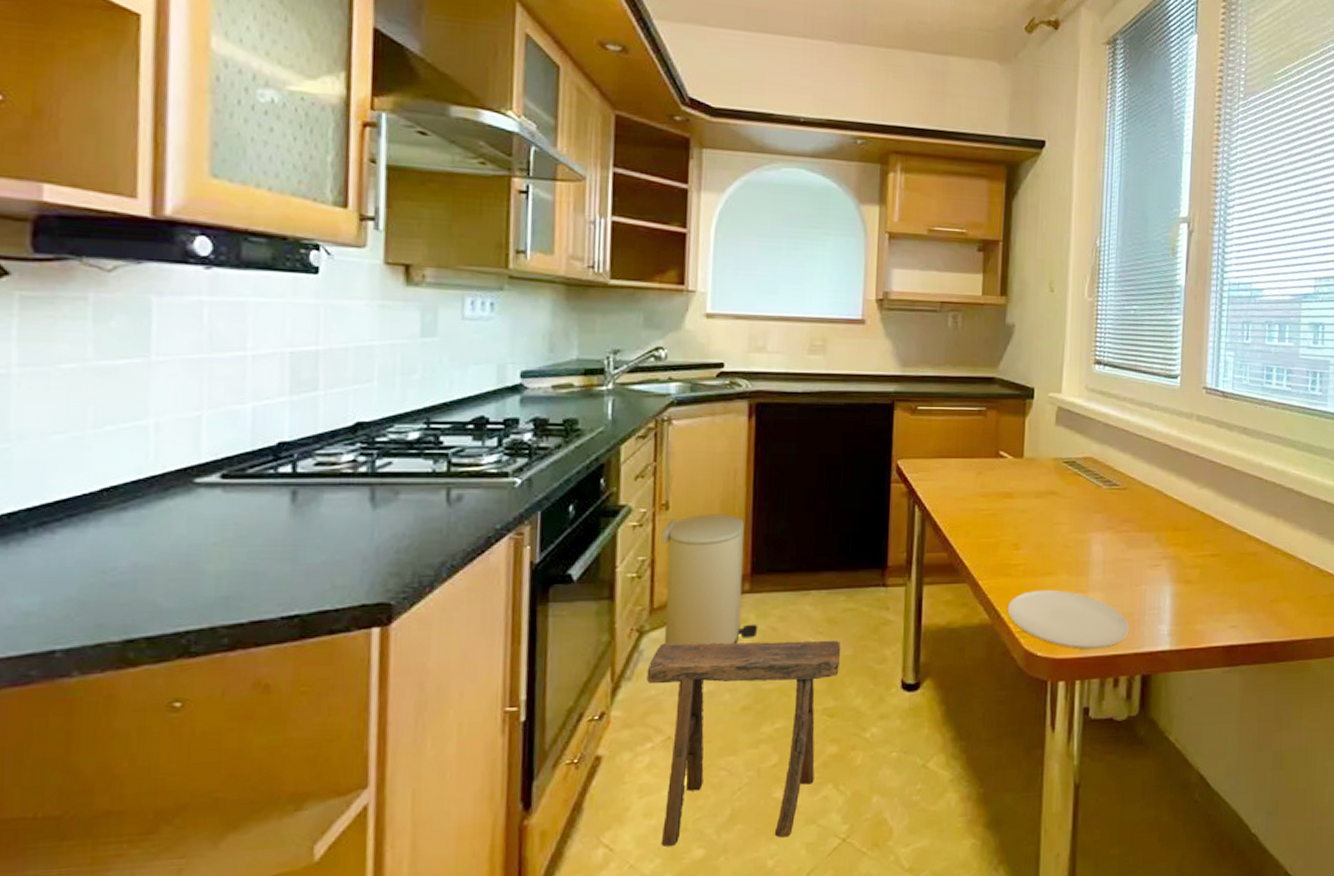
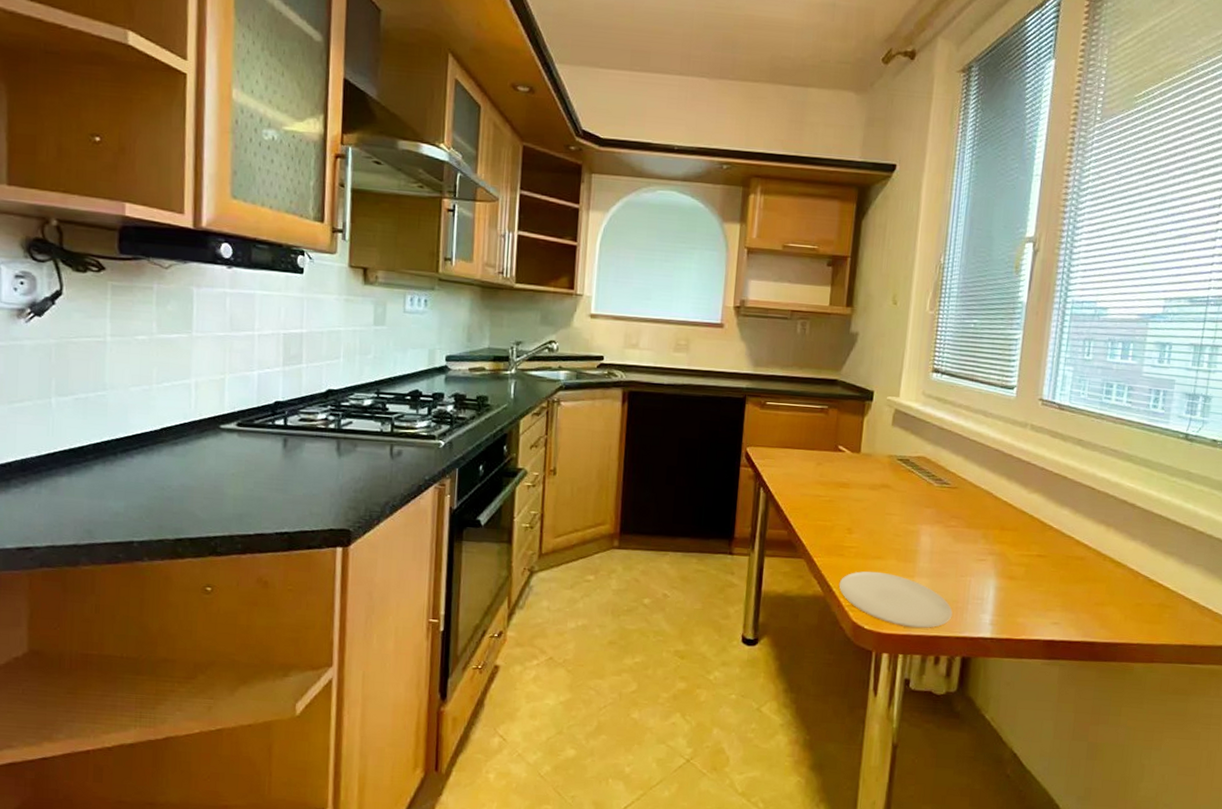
stool: present [646,640,841,847] -> none [535,582,692,751]
pedal bin: present [661,514,758,645] -> none [549,480,624,590]

